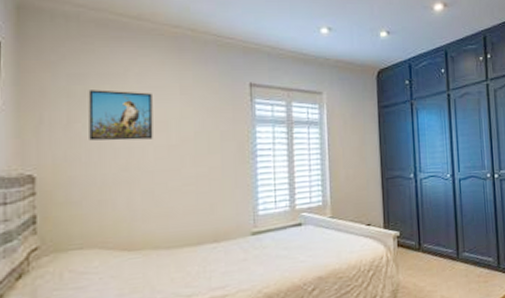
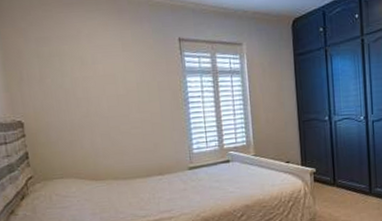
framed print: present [88,90,153,141] -> none [52,50,105,93]

